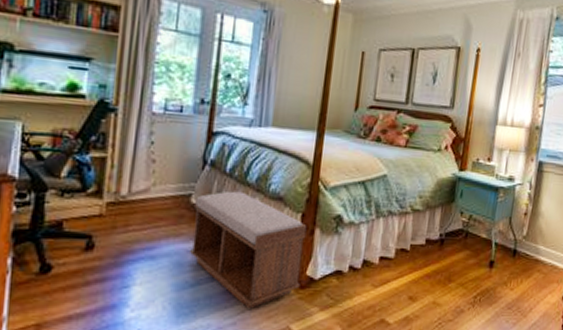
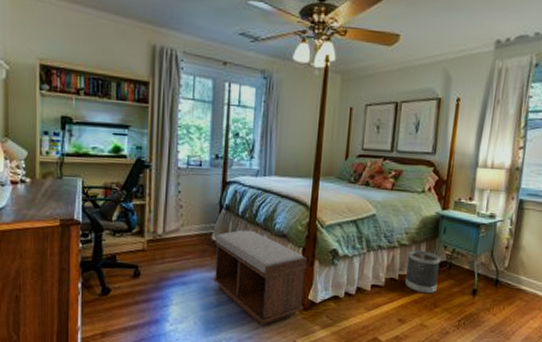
wastebasket: none [416,216,456,267] -> present [404,250,441,294]

